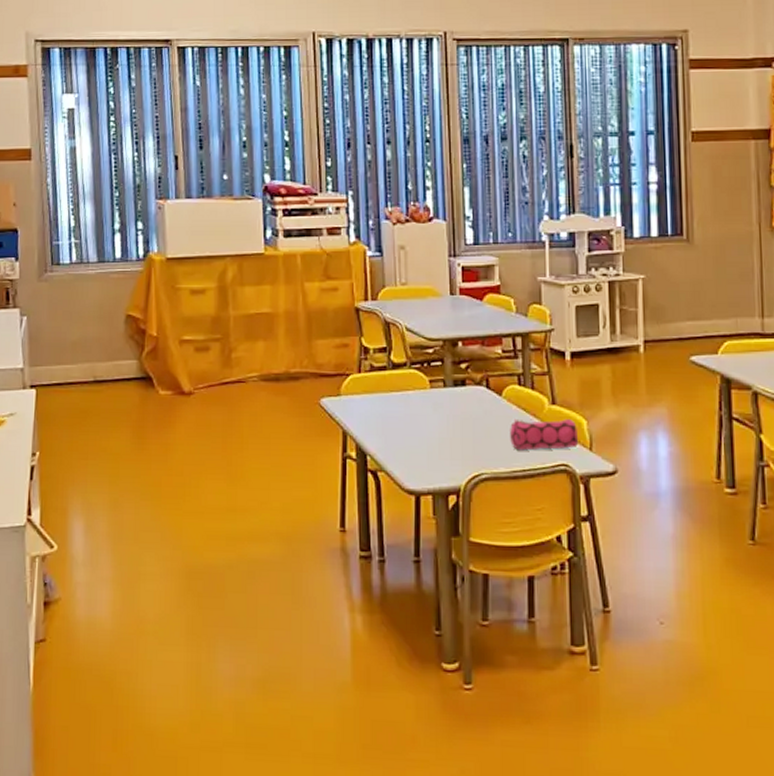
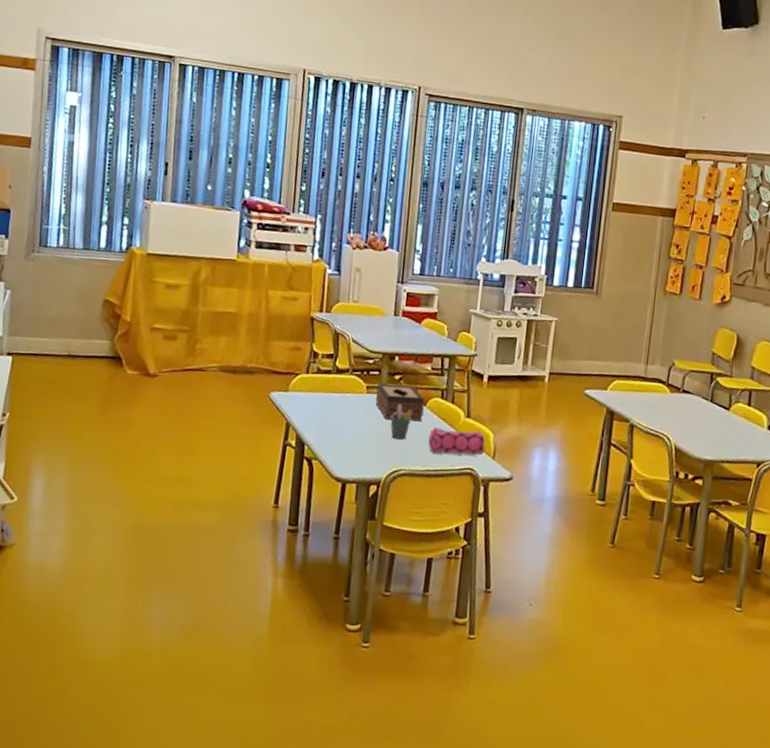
tissue box: none [442,373,500,416] -> present [375,383,425,422]
pen holder: none [462,396,487,438] -> present [390,403,412,440]

